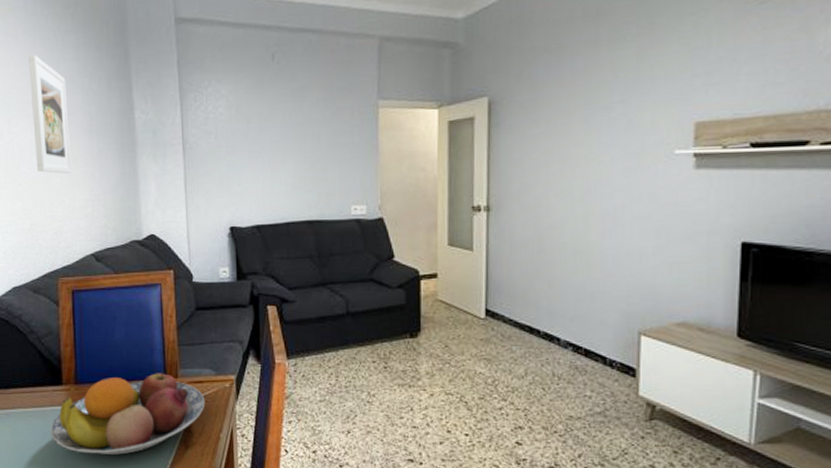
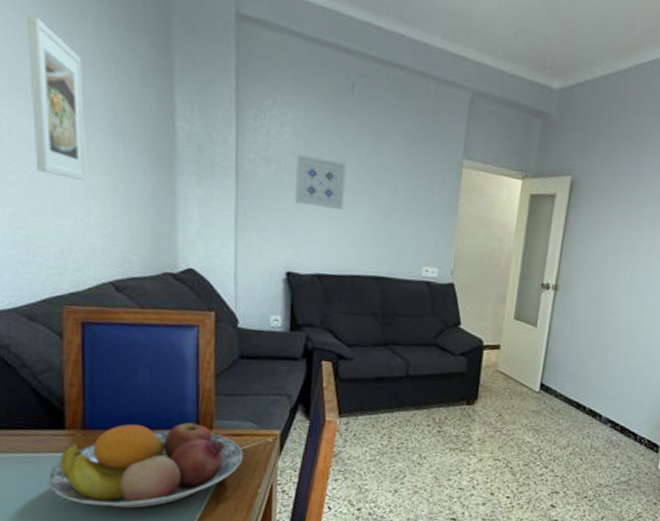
wall art: none [231,122,274,166] -> present [295,153,346,210]

